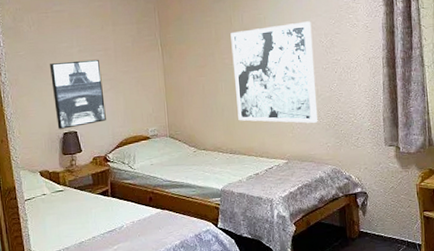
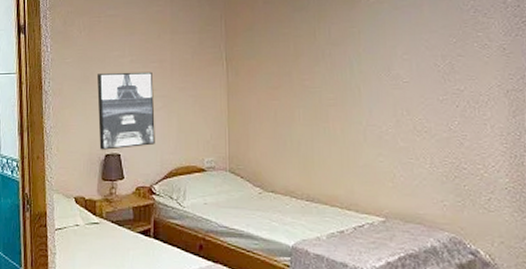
wall art: present [230,21,318,123] -> none [313,38,431,171]

